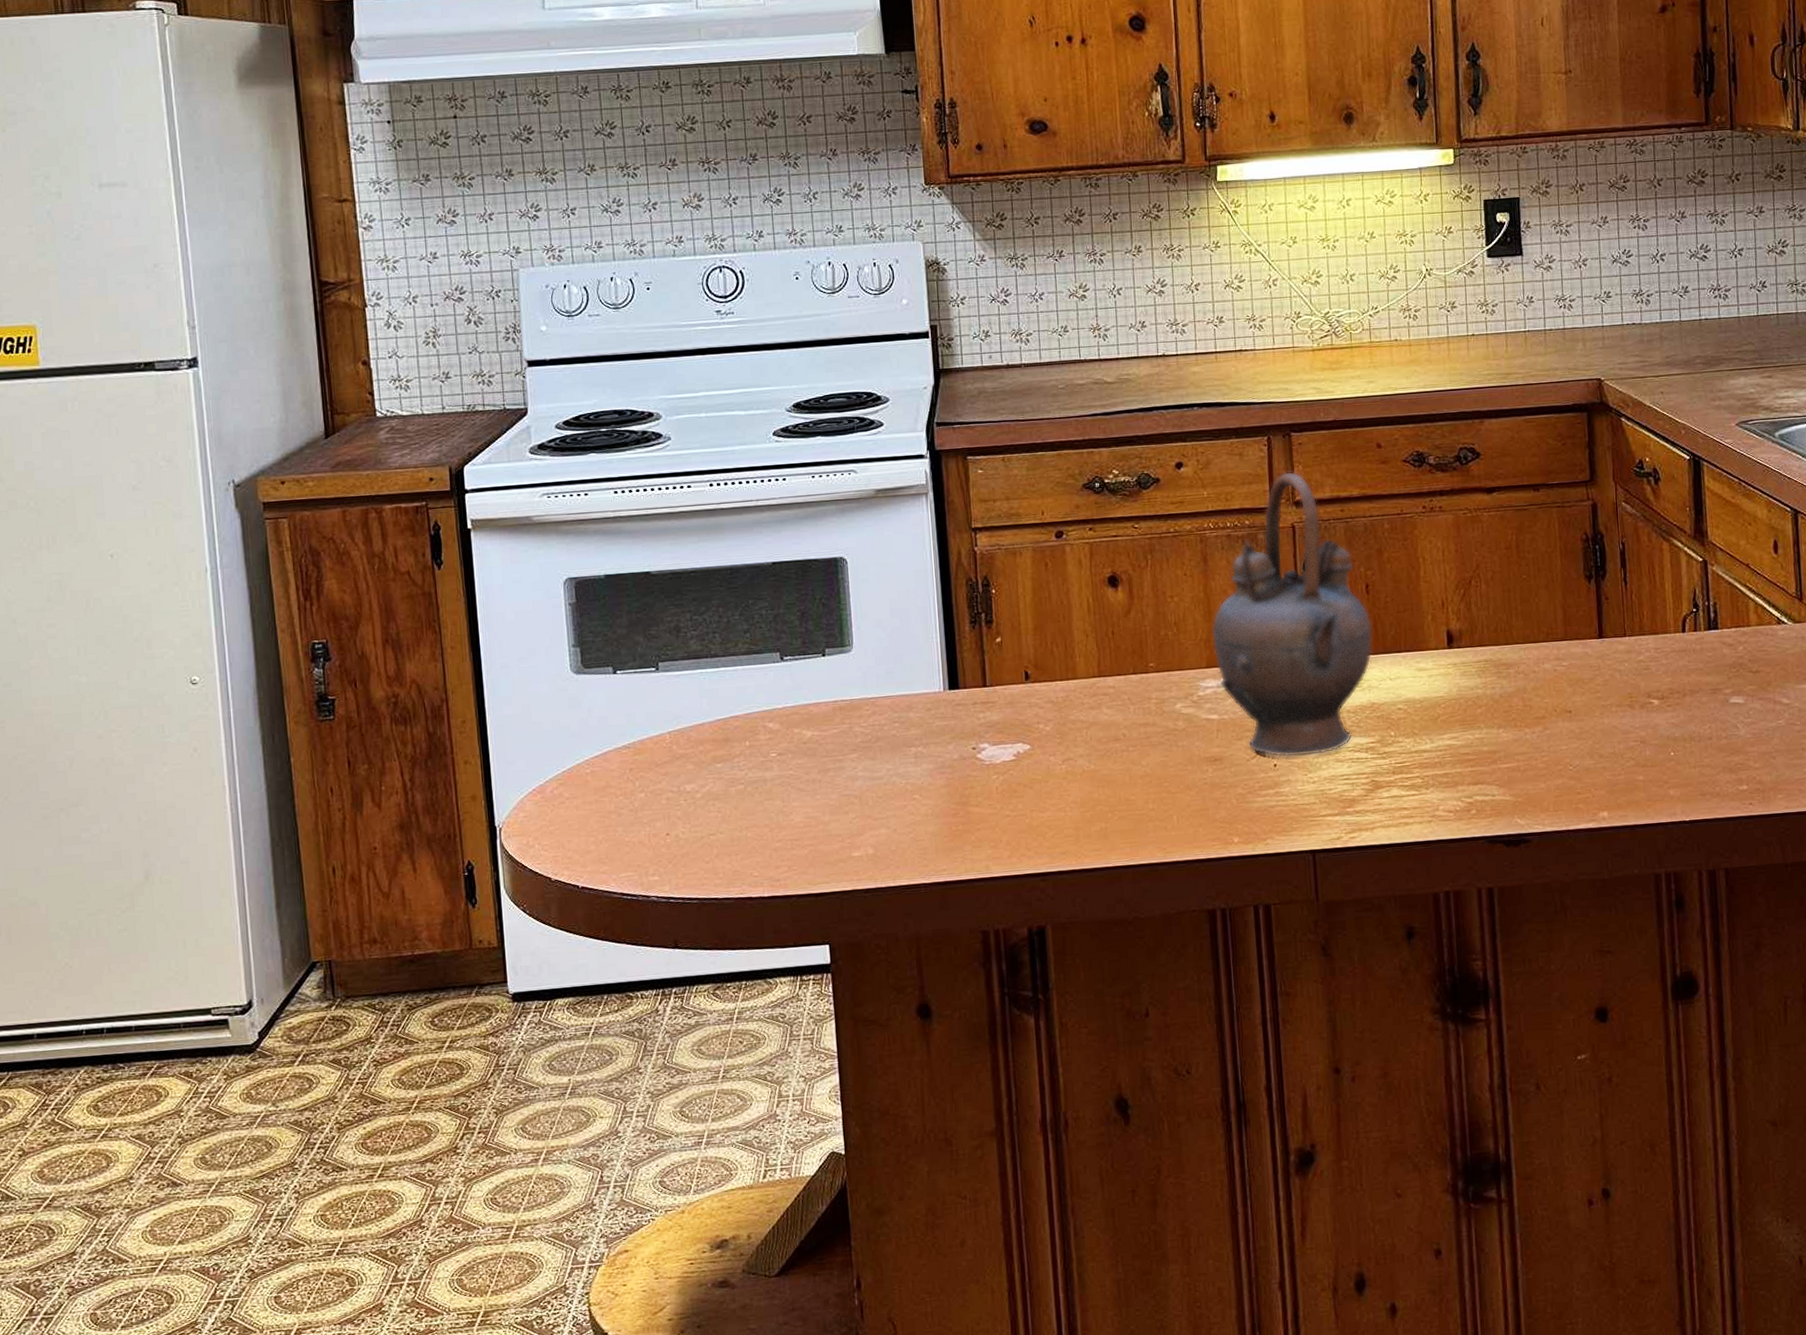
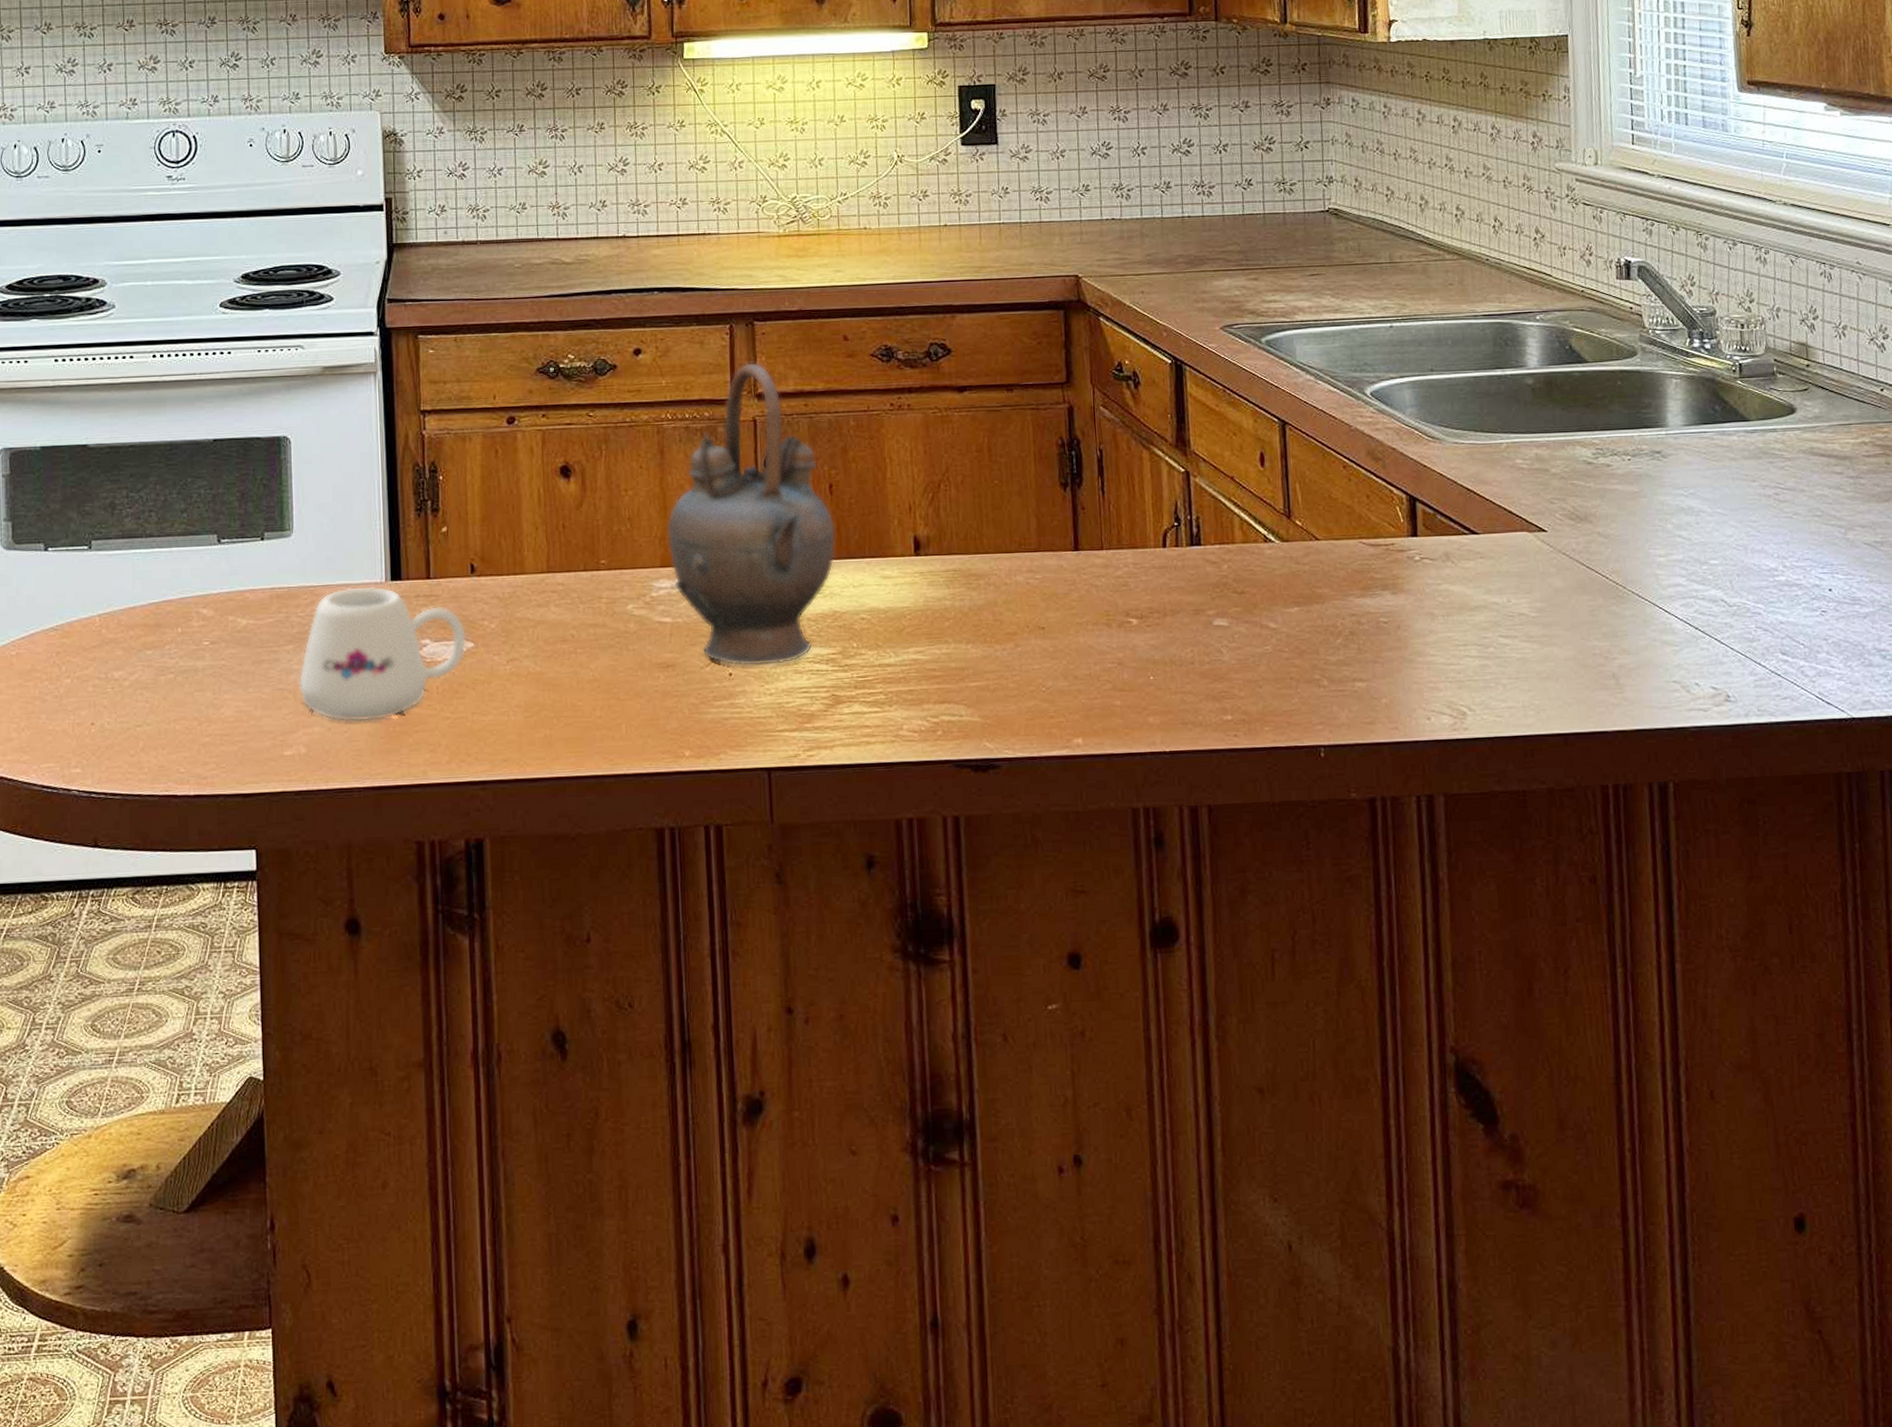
mug: none [863,695,1024,823] -> present [298,585,467,722]

